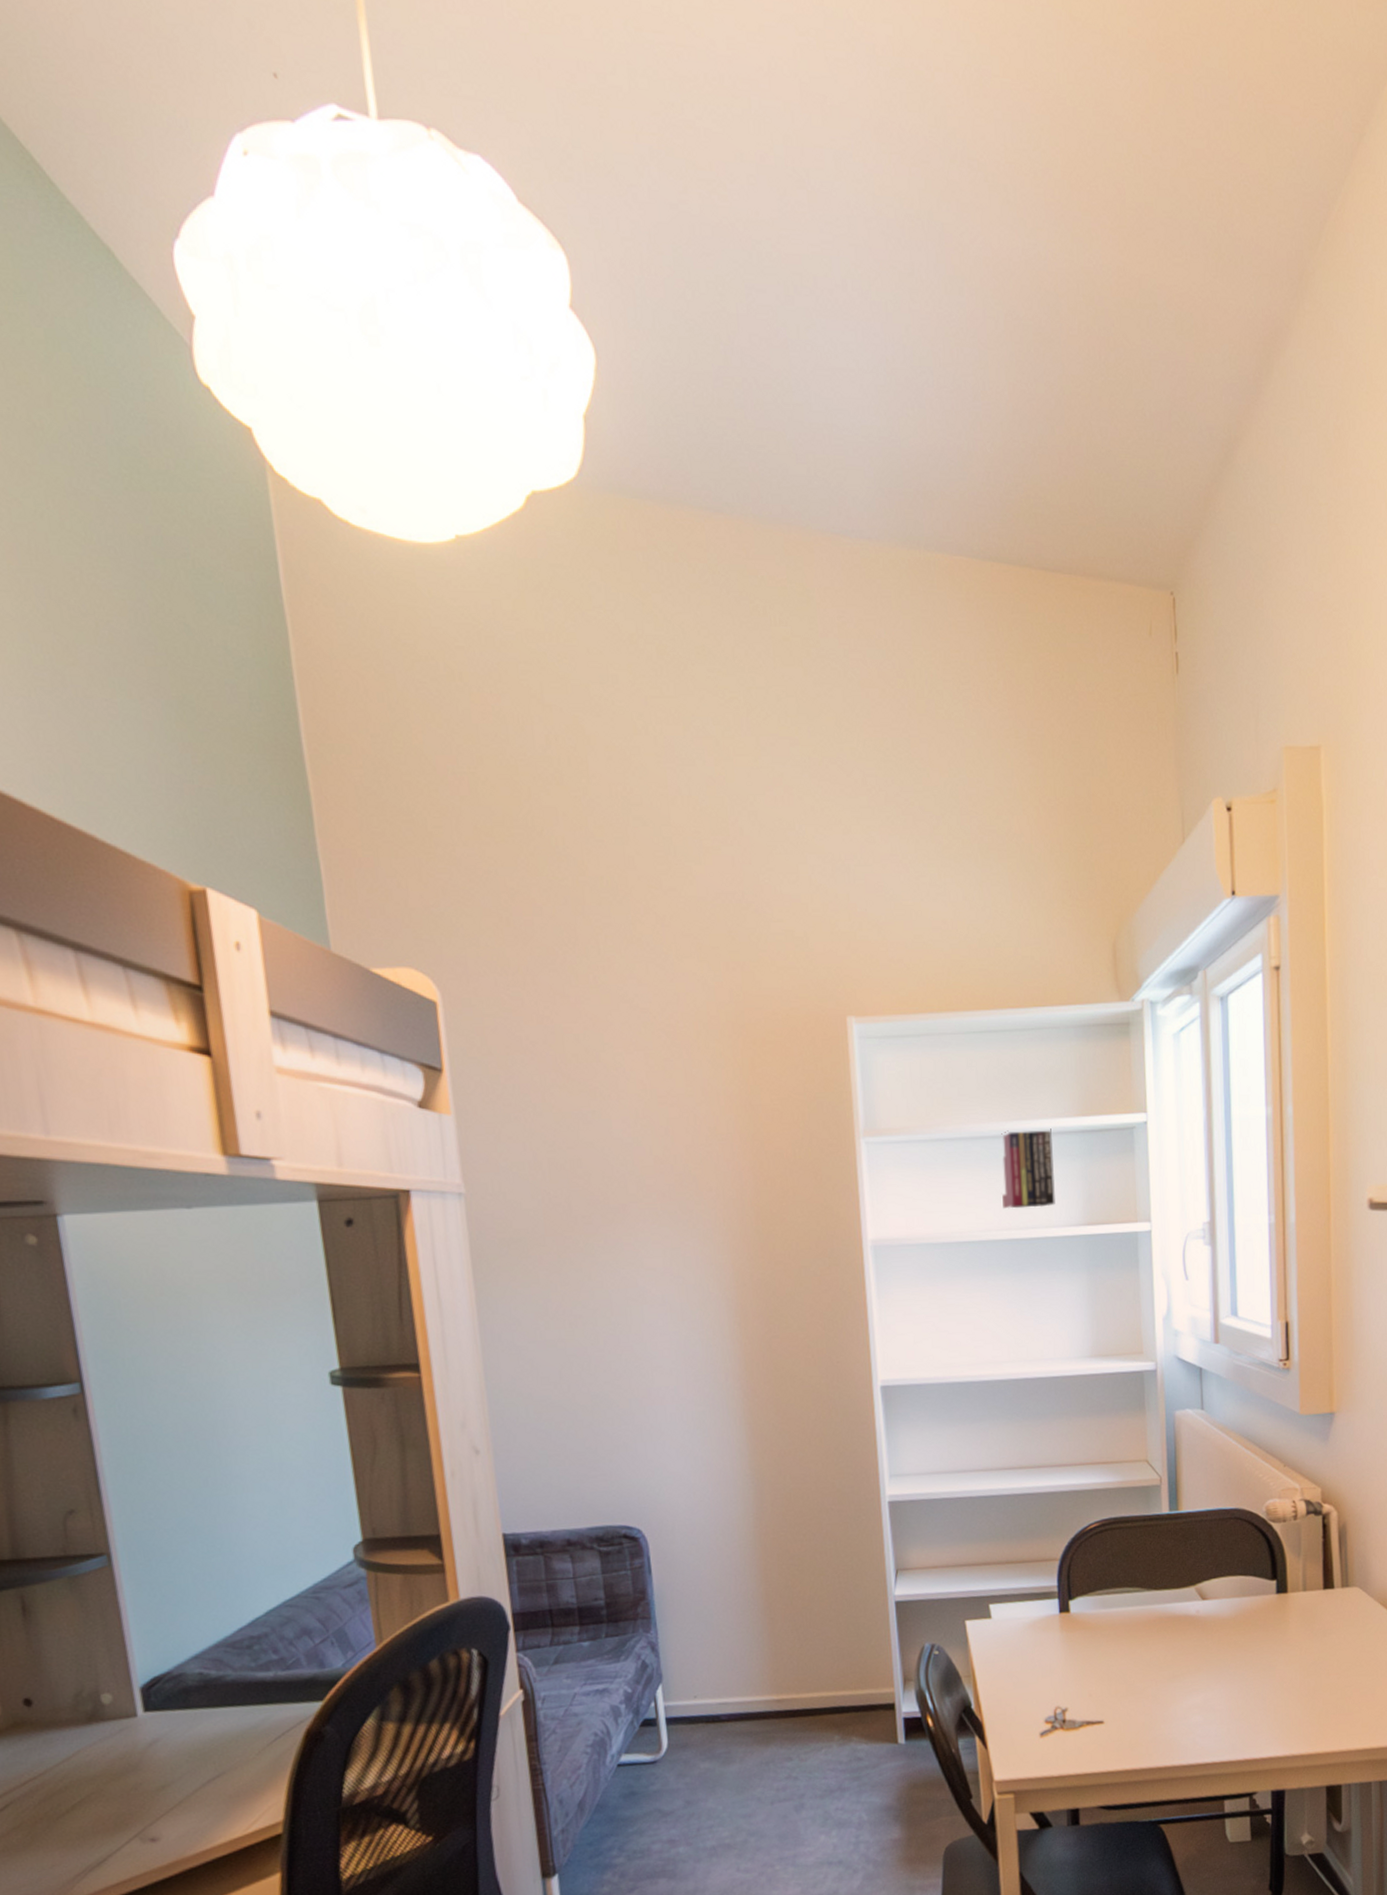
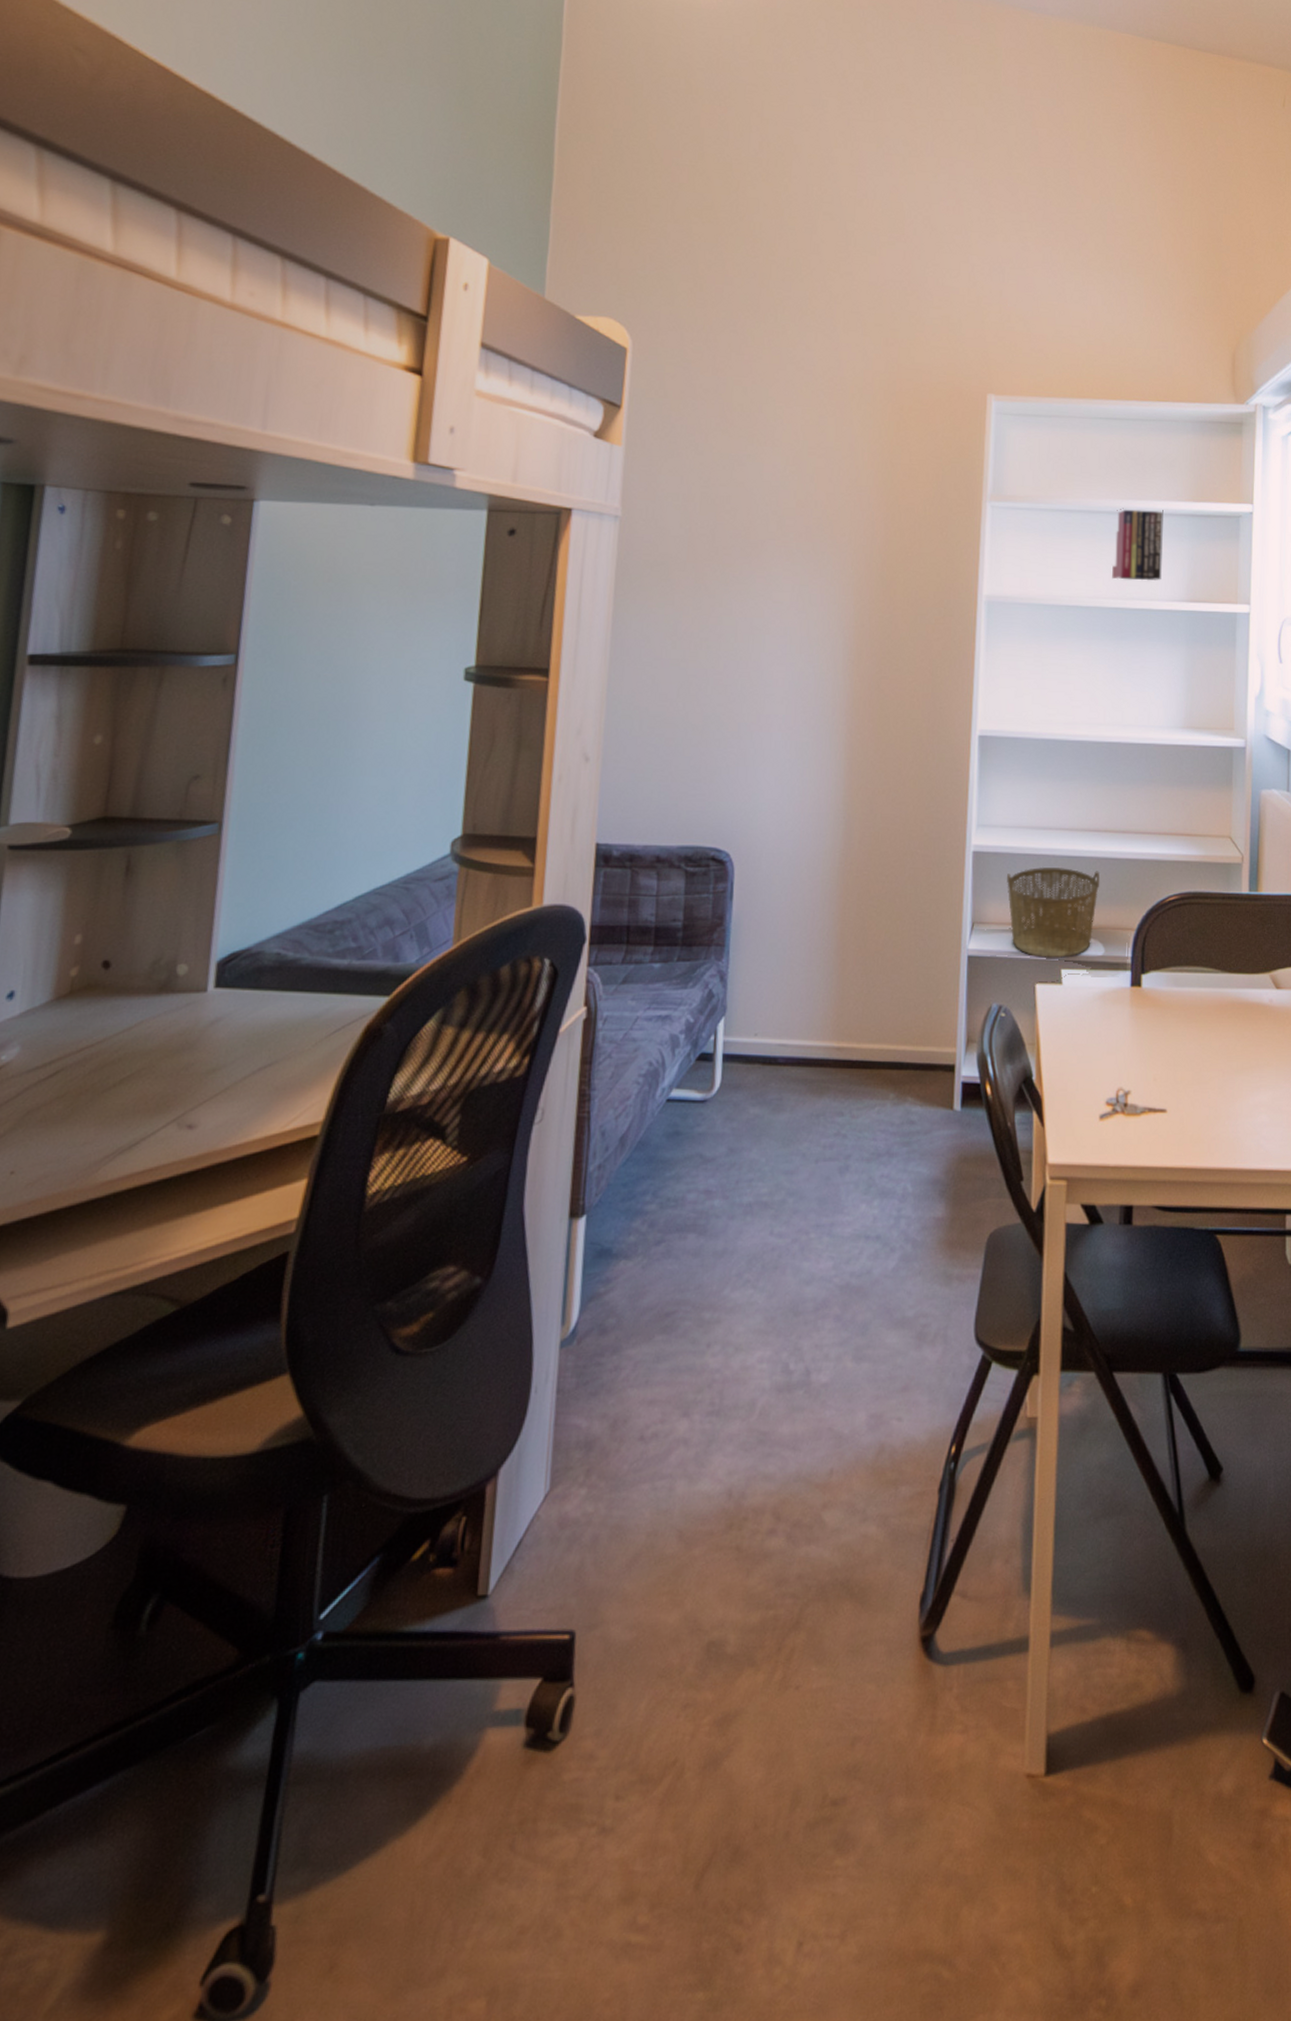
basket: none [926,1507,1020,1596] -> present [1007,867,1100,959]

